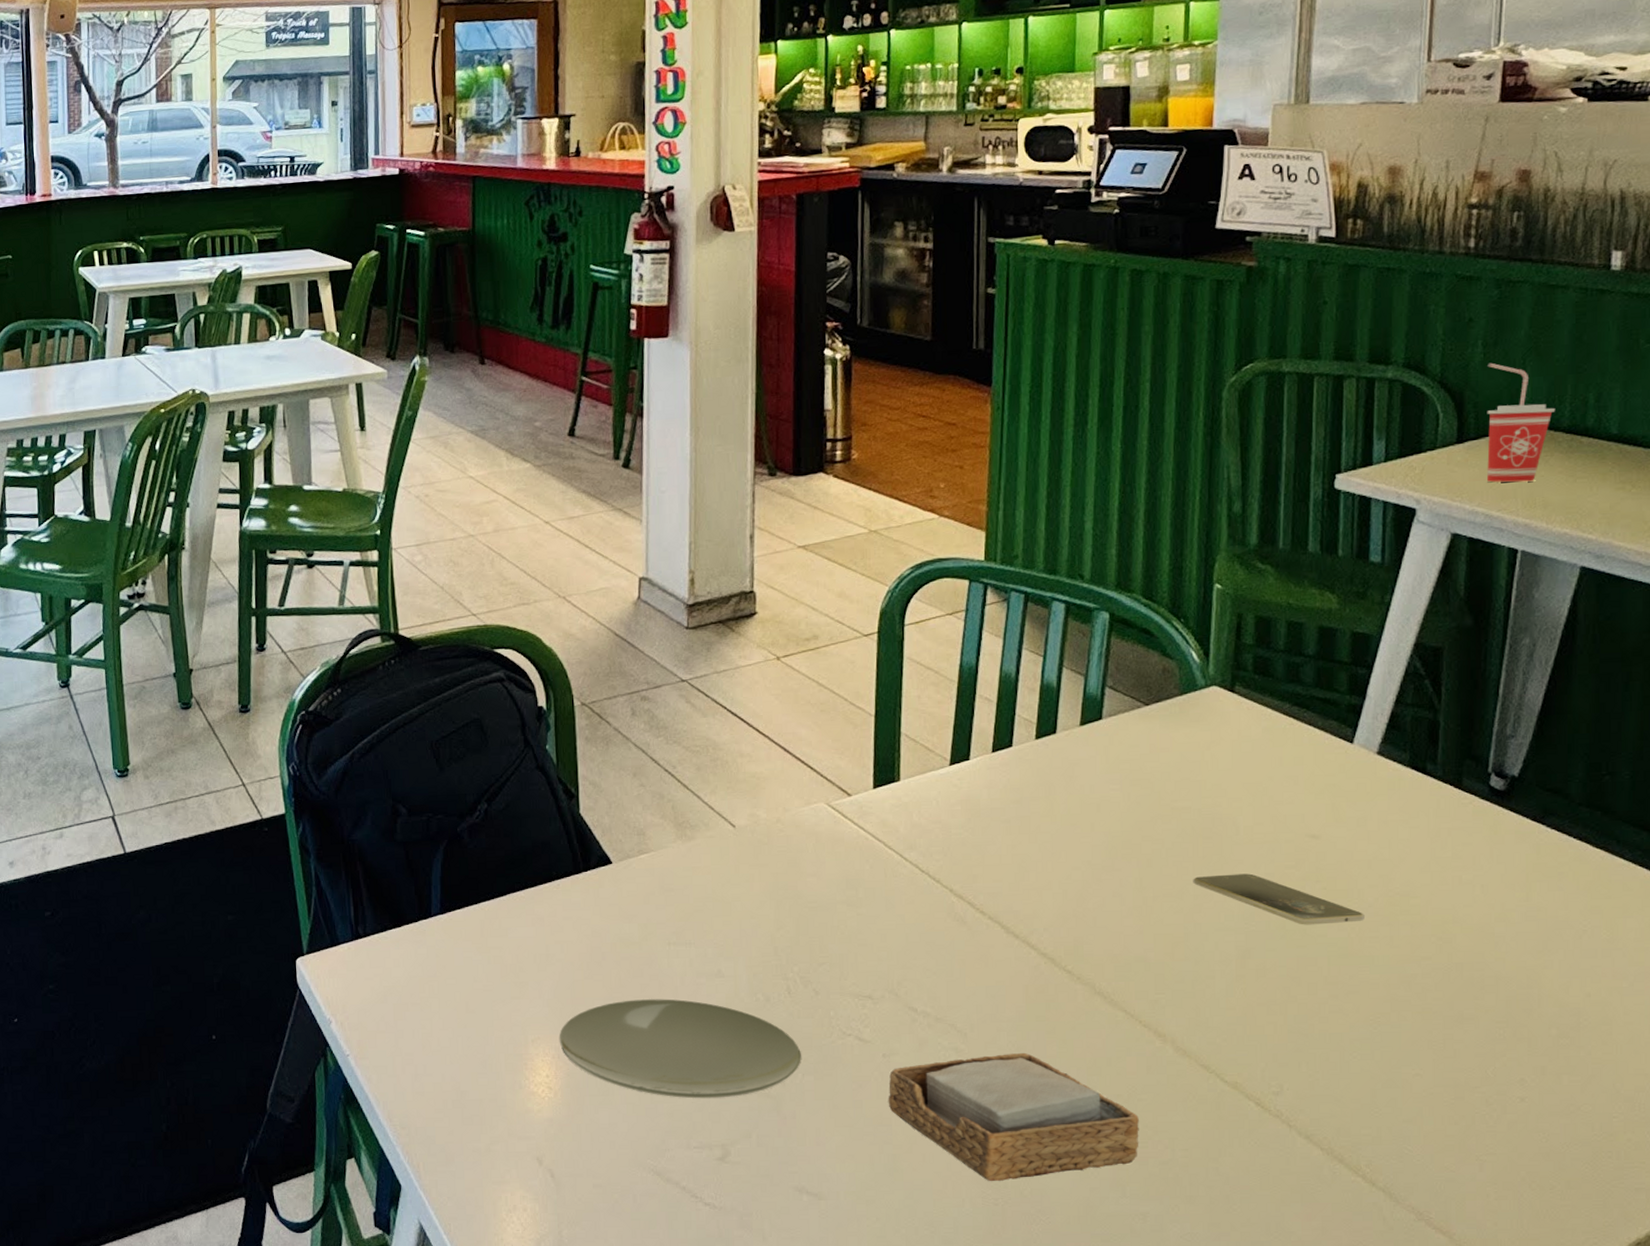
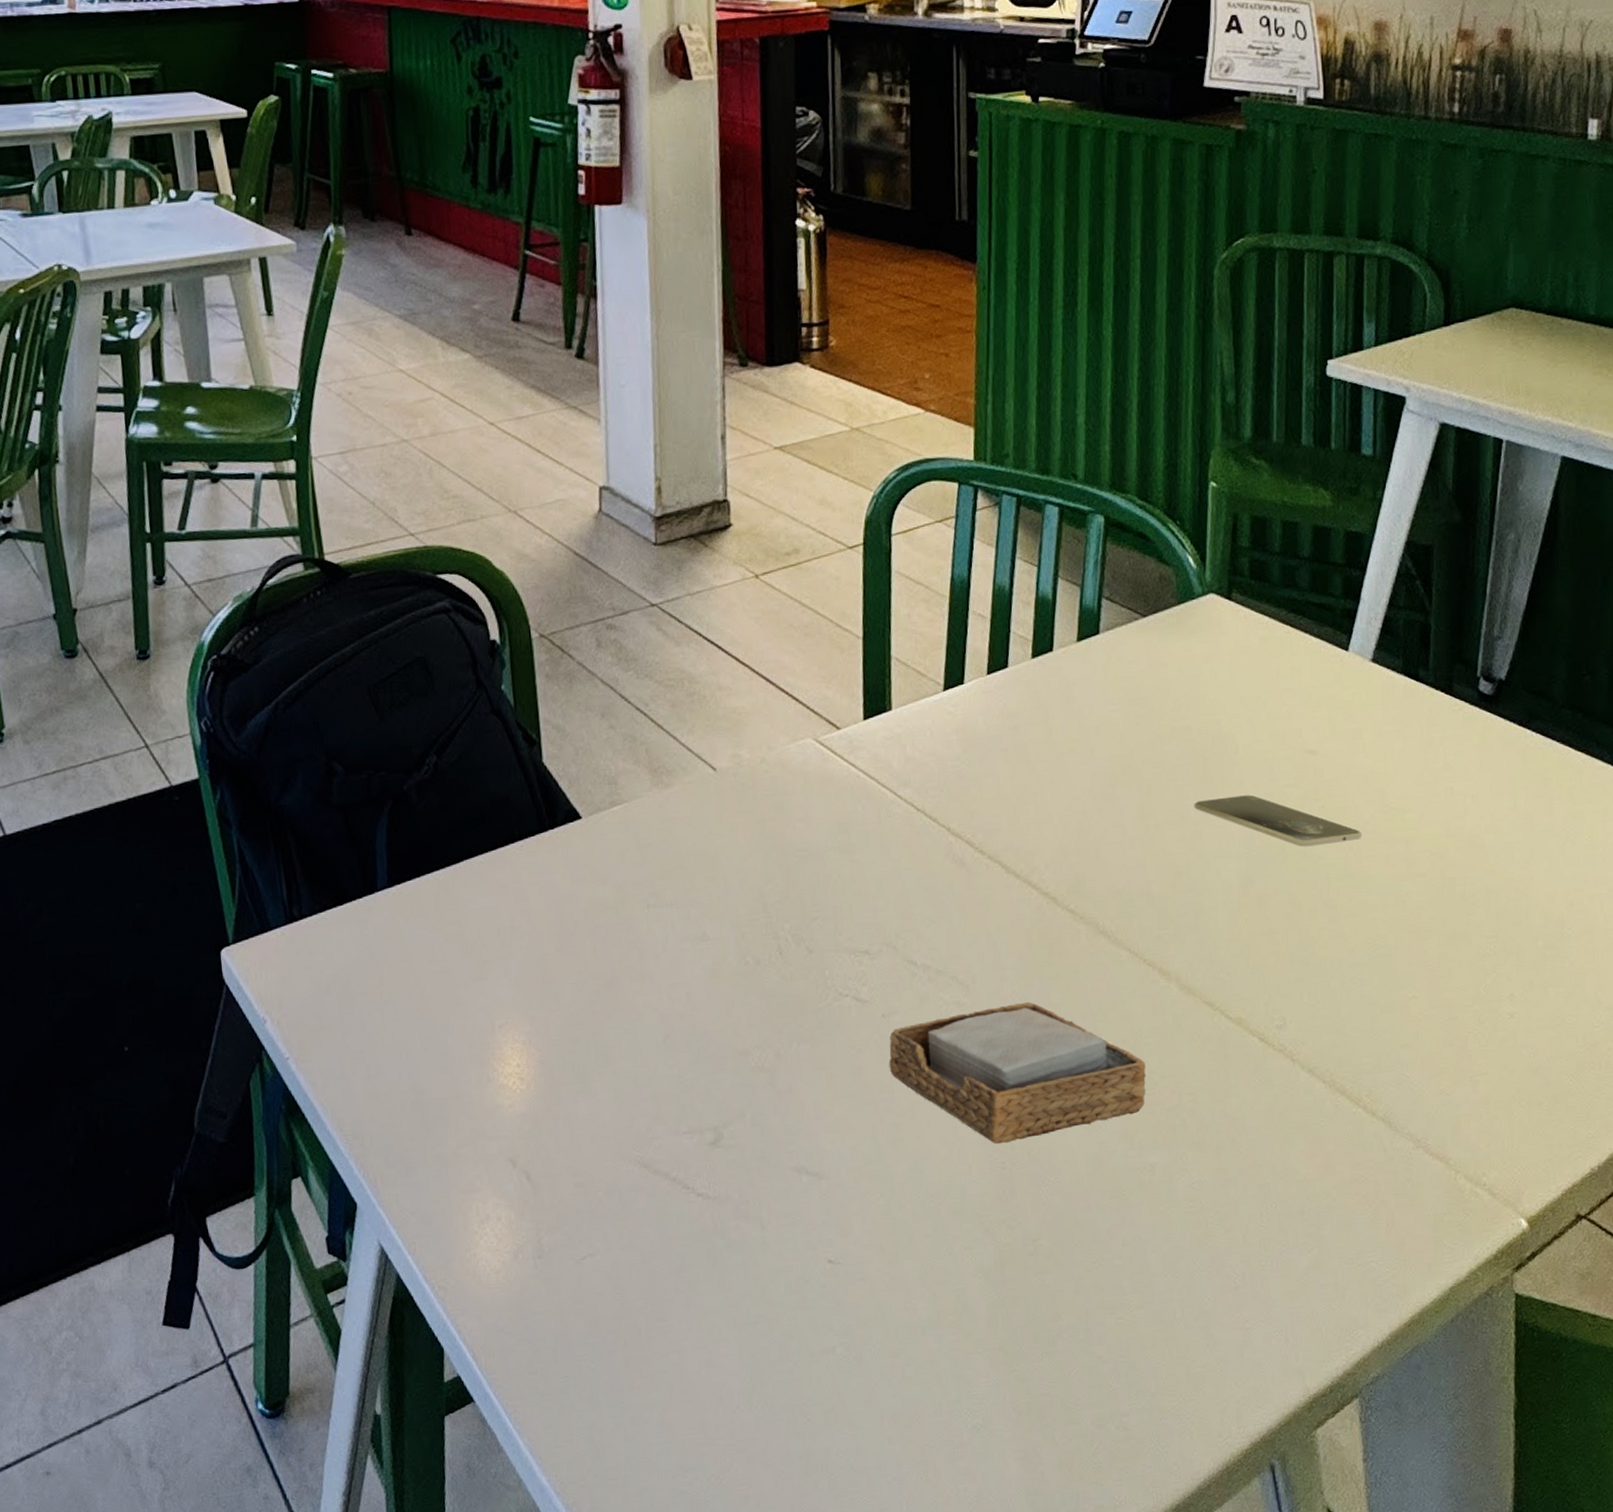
plate: present [559,999,801,1099] -> none [529,968,796,1079]
beverage cup: present [1487,362,1556,483] -> none [1472,238,1537,368]

